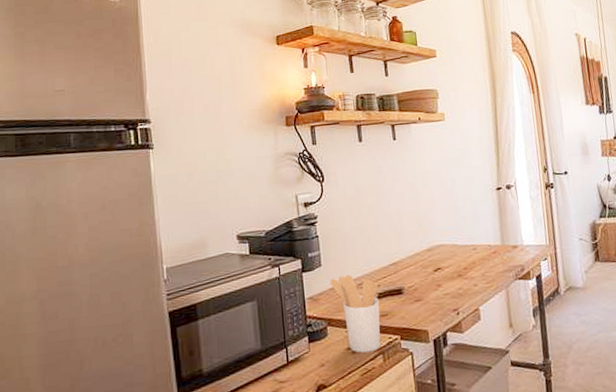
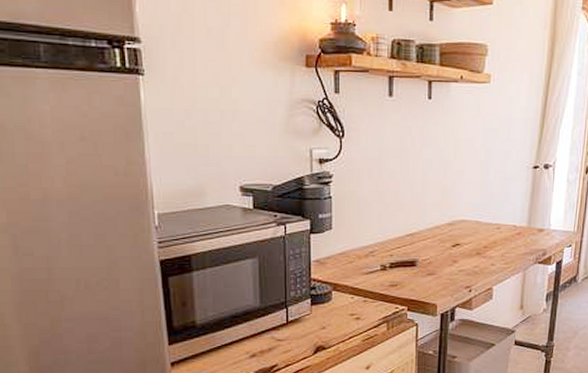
utensil holder: present [330,275,381,353] -> none [340,242,390,320]

